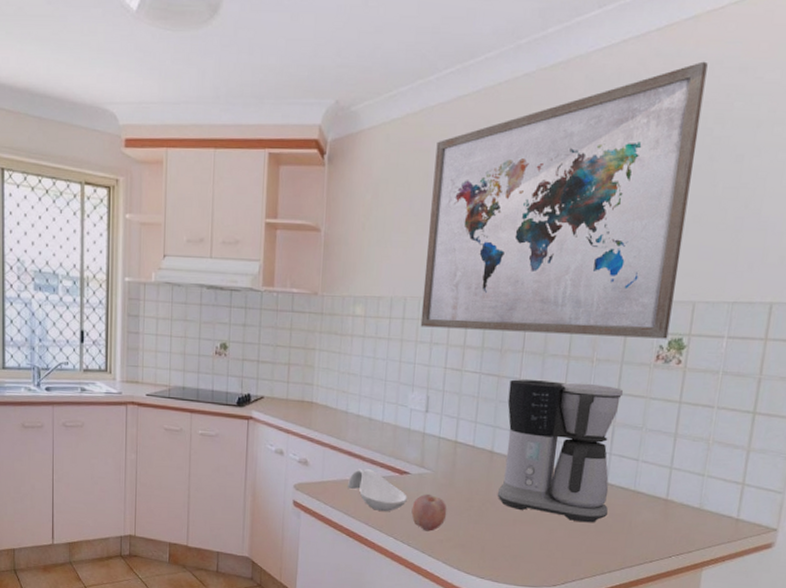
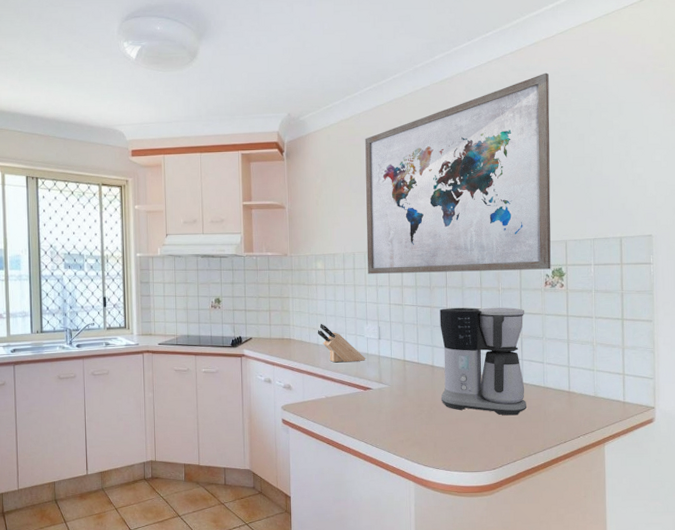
knife block: none [347,385,406,438] -> present [317,323,365,363]
spoon rest: present [348,469,407,511] -> none [324,388,372,421]
fruit: present [411,494,447,532] -> none [376,404,404,434]

